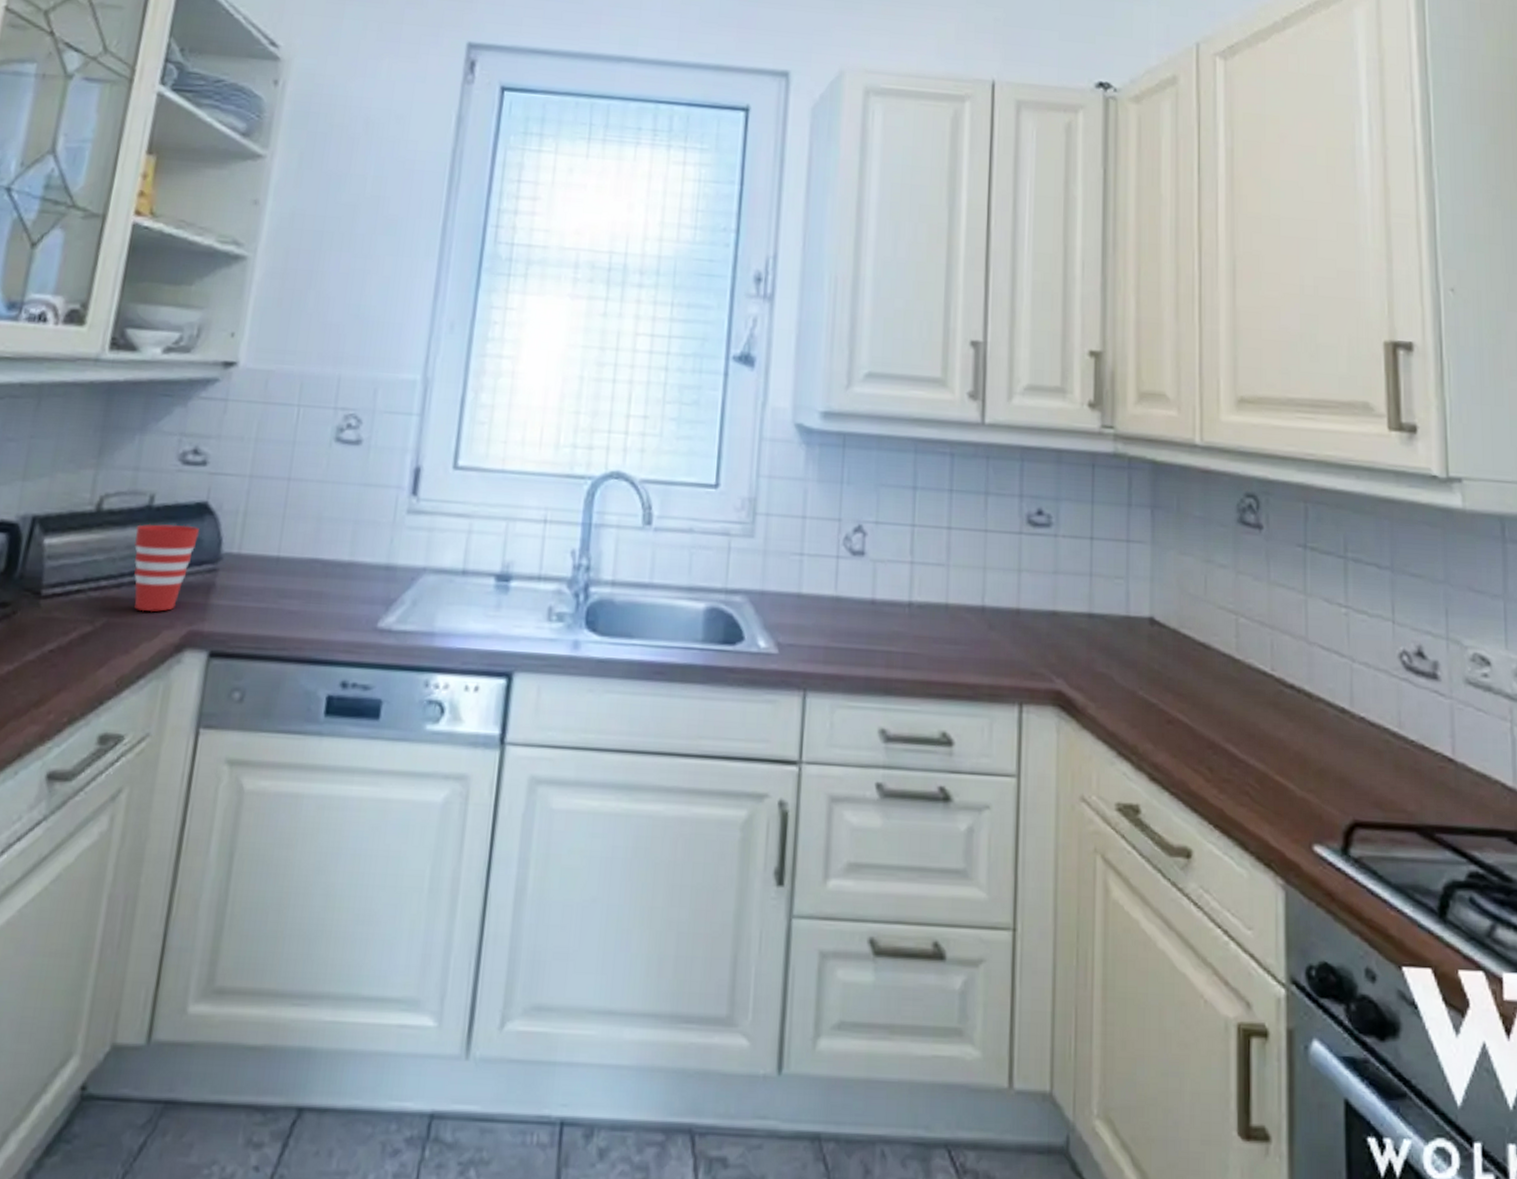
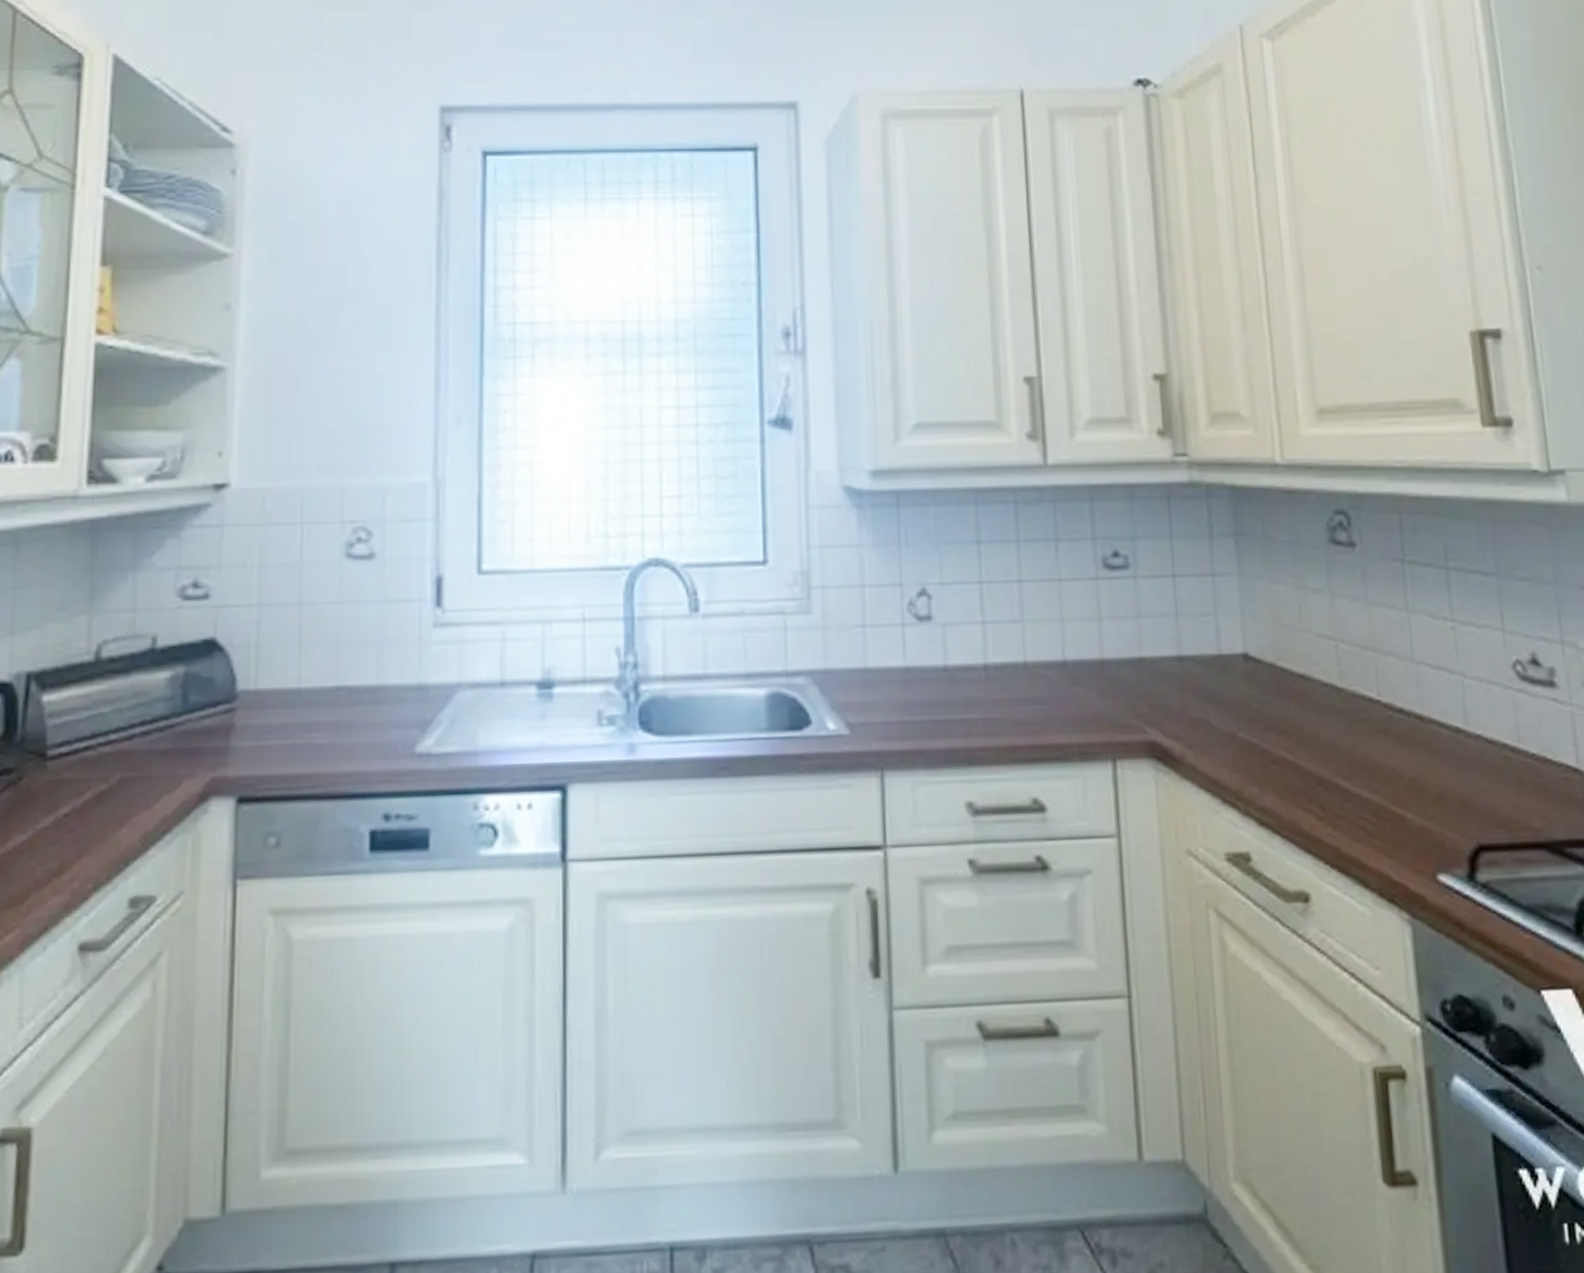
cup: present [134,524,199,612] -> none [141,665,210,763]

